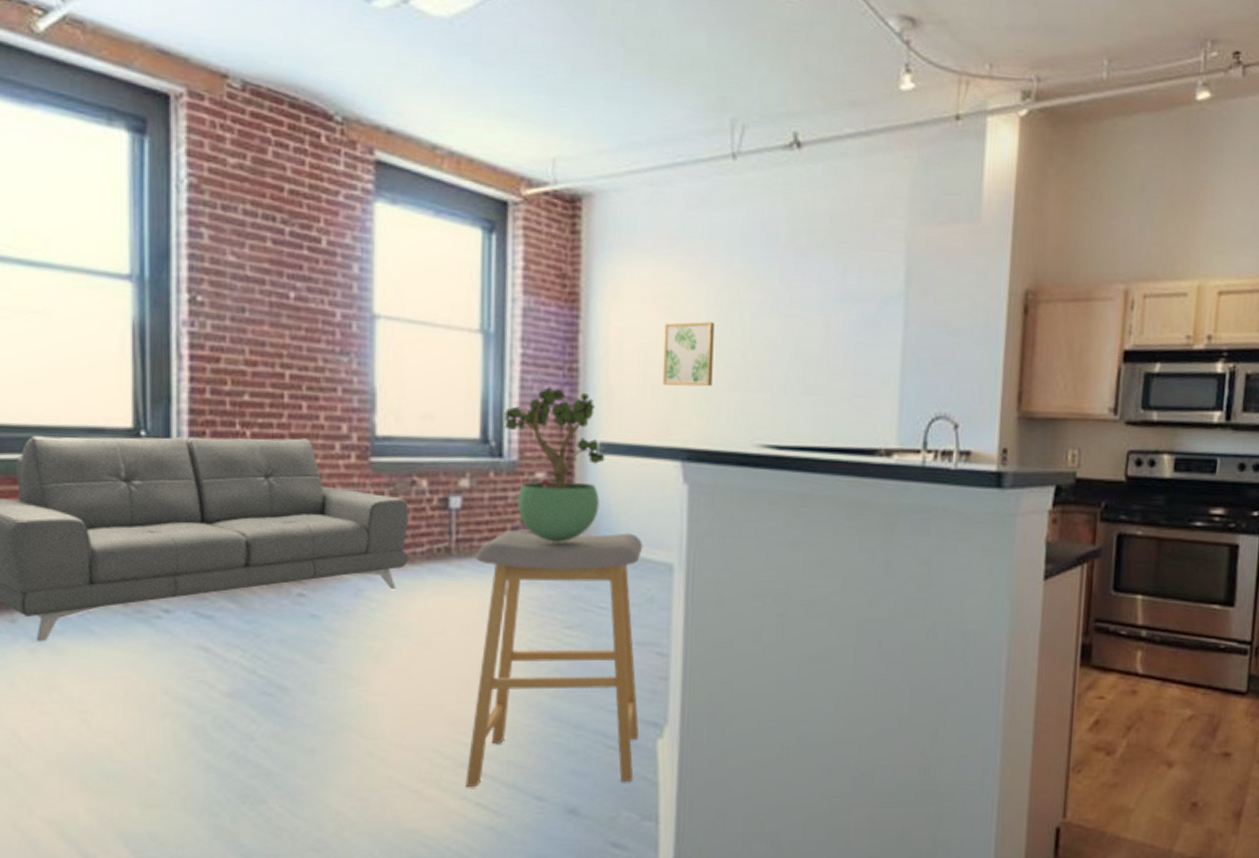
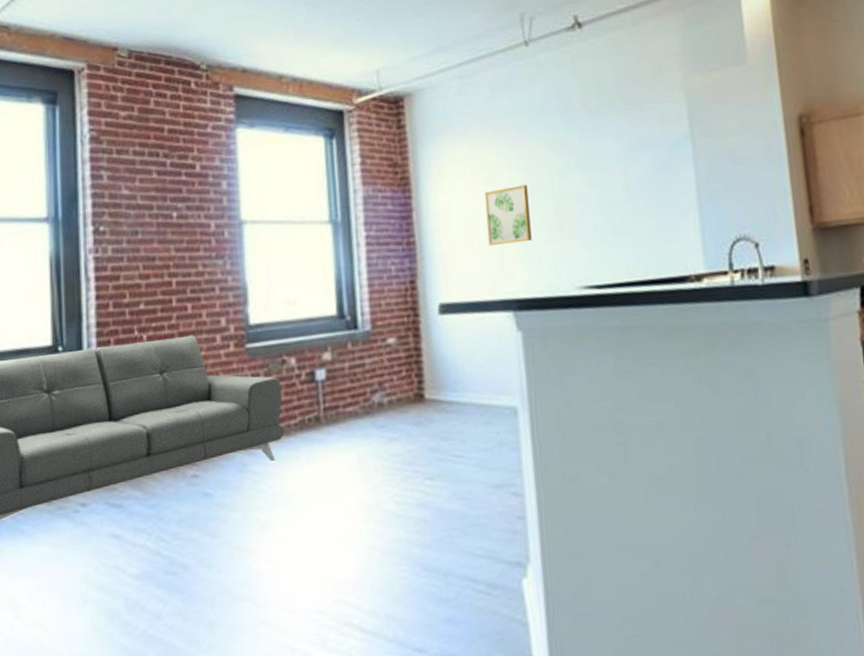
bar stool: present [465,530,643,787] -> none [341,383,505,645]
potted plant: present [504,387,607,542] -> none [355,261,447,400]

